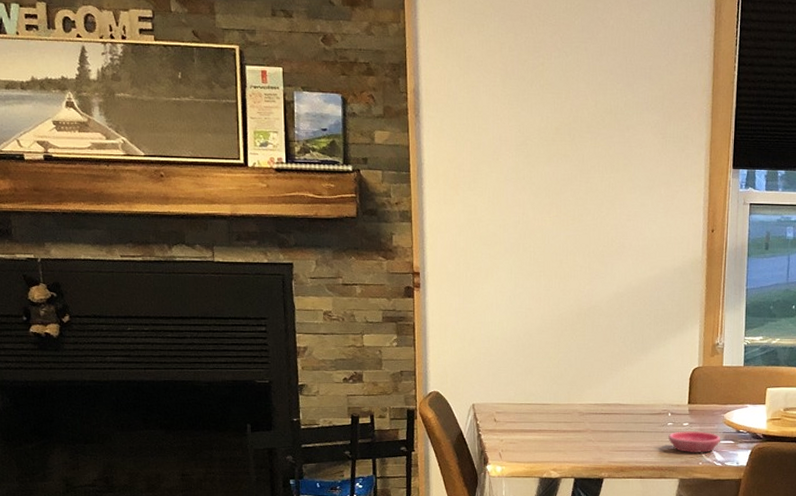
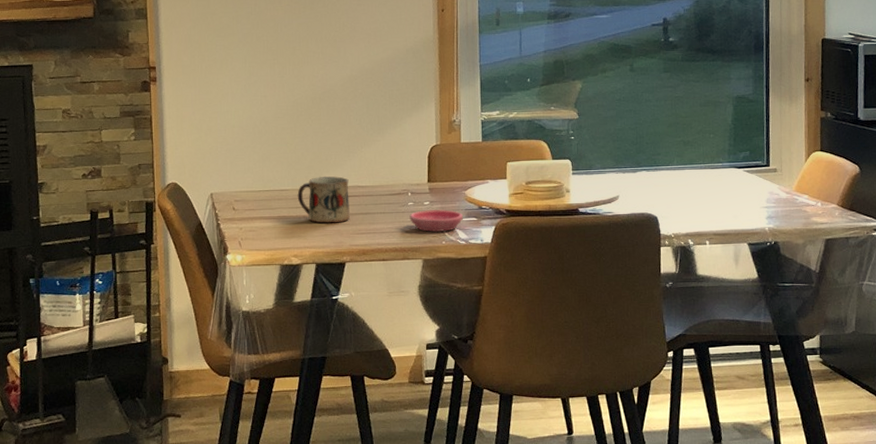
mug: none [558,393,610,440] -> present [297,176,350,224]

